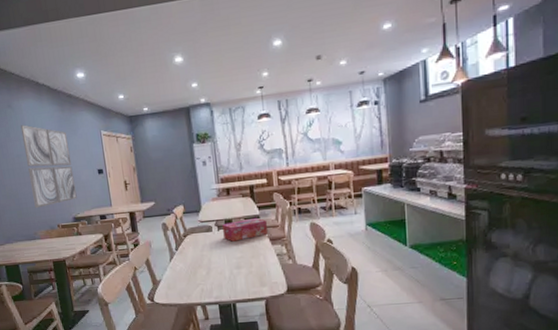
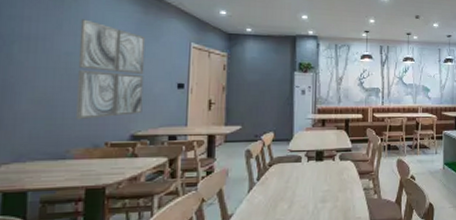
tissue box: present [222,217,268,242] -> none [313,150,357,174]

